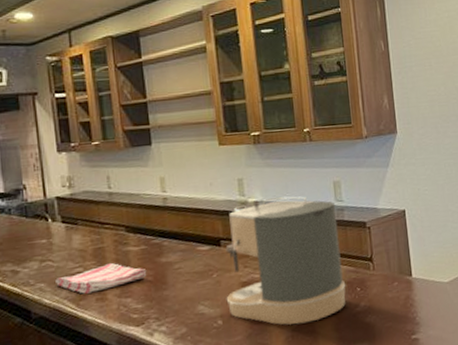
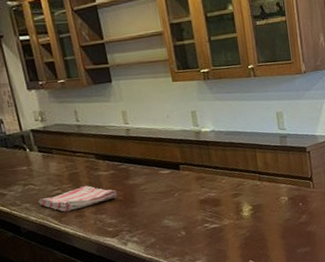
coffee maker: present [225,196,346,325] -> none [184,126,290,235]

